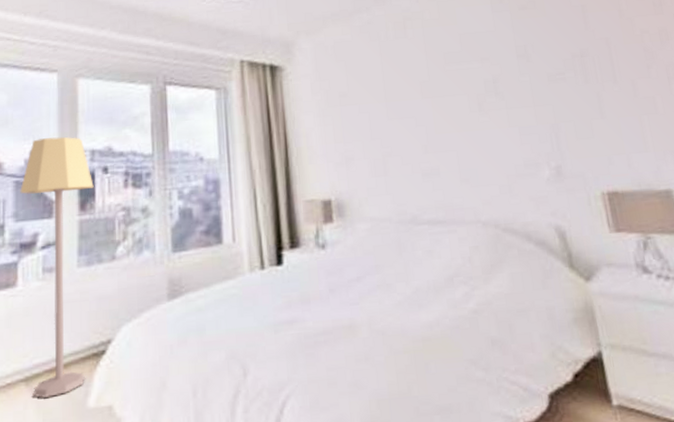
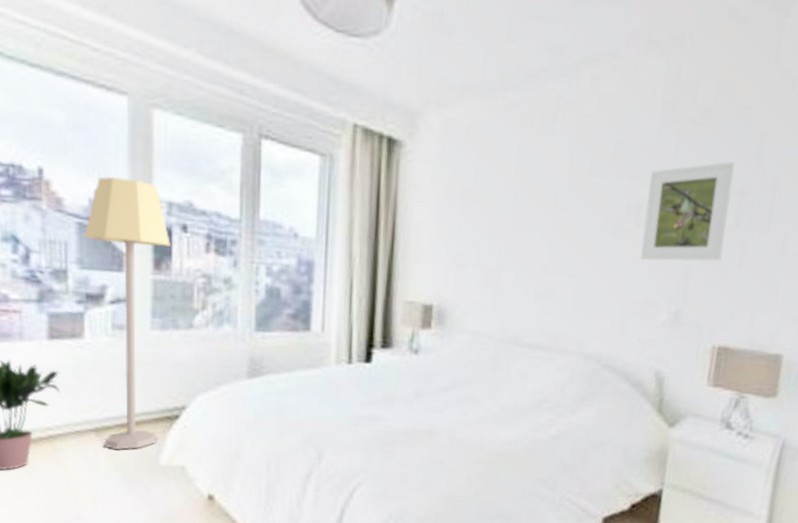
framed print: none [496,31,582,126] -> present [641,161,735,262]

